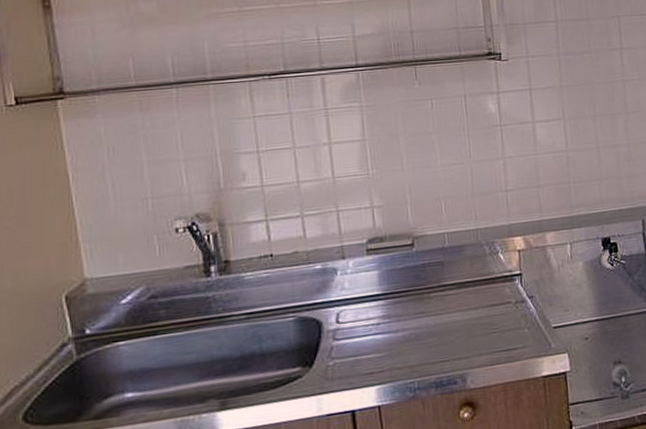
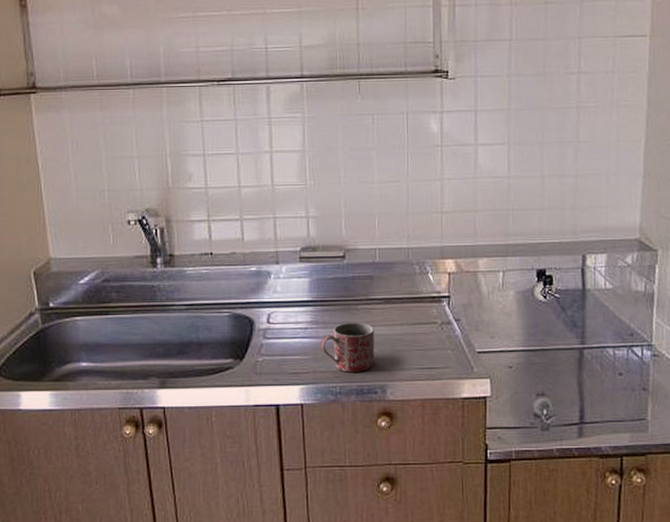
mug: none [394,311,452,365] -> present [320,322,375,372]

